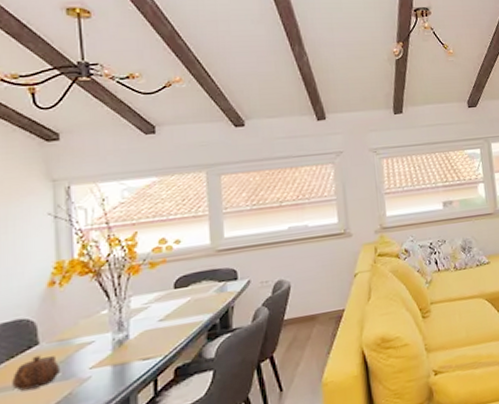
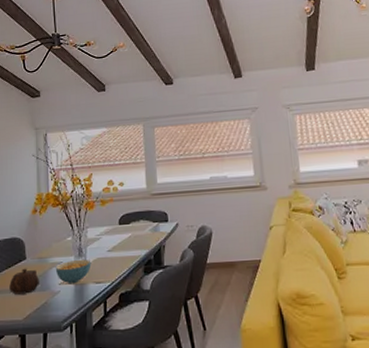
cereal bowl: none [84,333,136,367] -> present [55,259,92,284]

